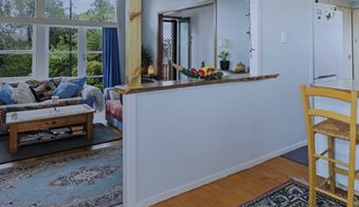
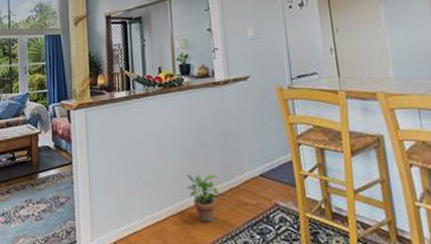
potted plant: none [219,153,246,191] -> present [186,174,220,222]

